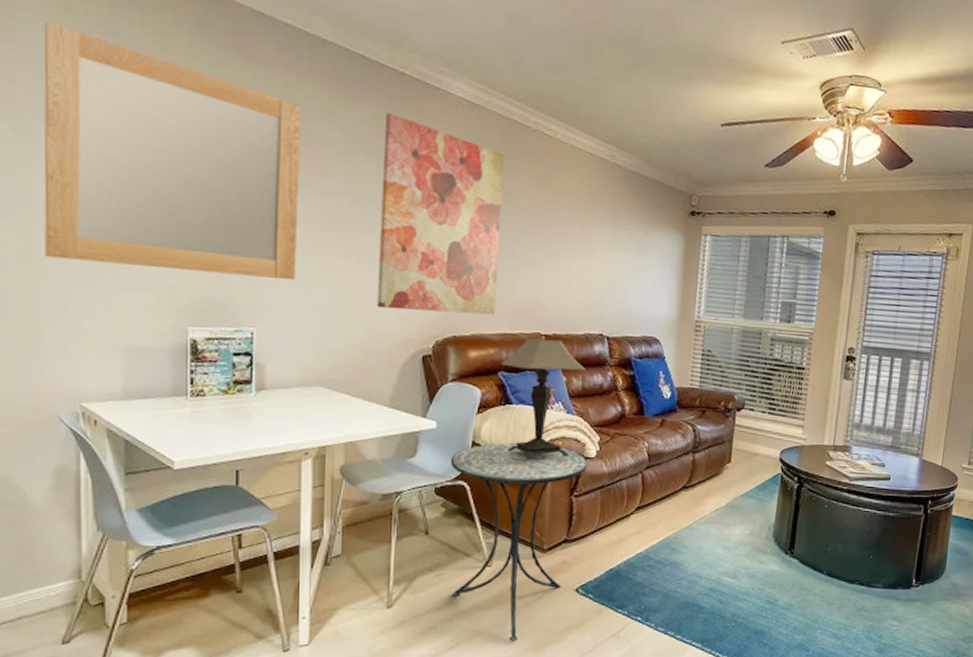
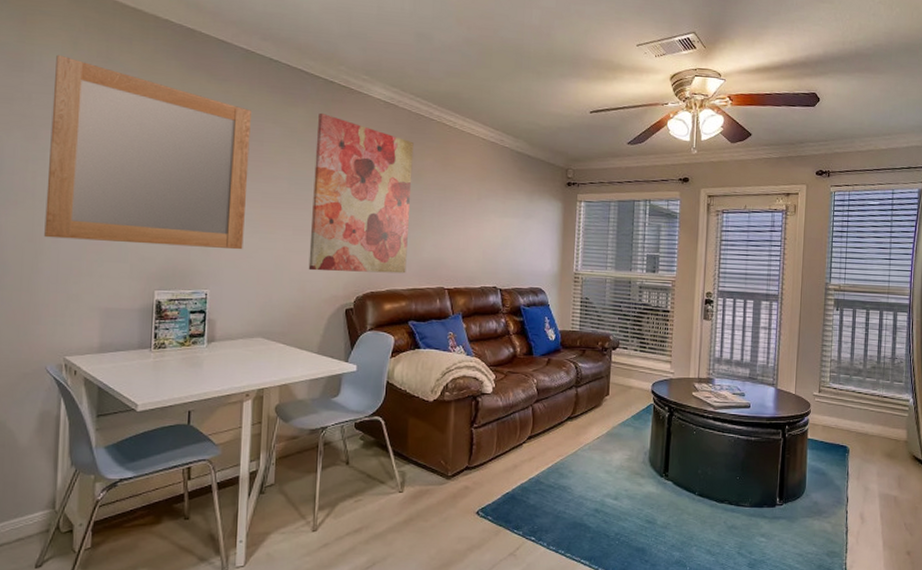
side table: present [450,443,588,641] -> none [368,382,485,561]
table lamp: present [500,338,585,460] -> none [410,291,482,397]

